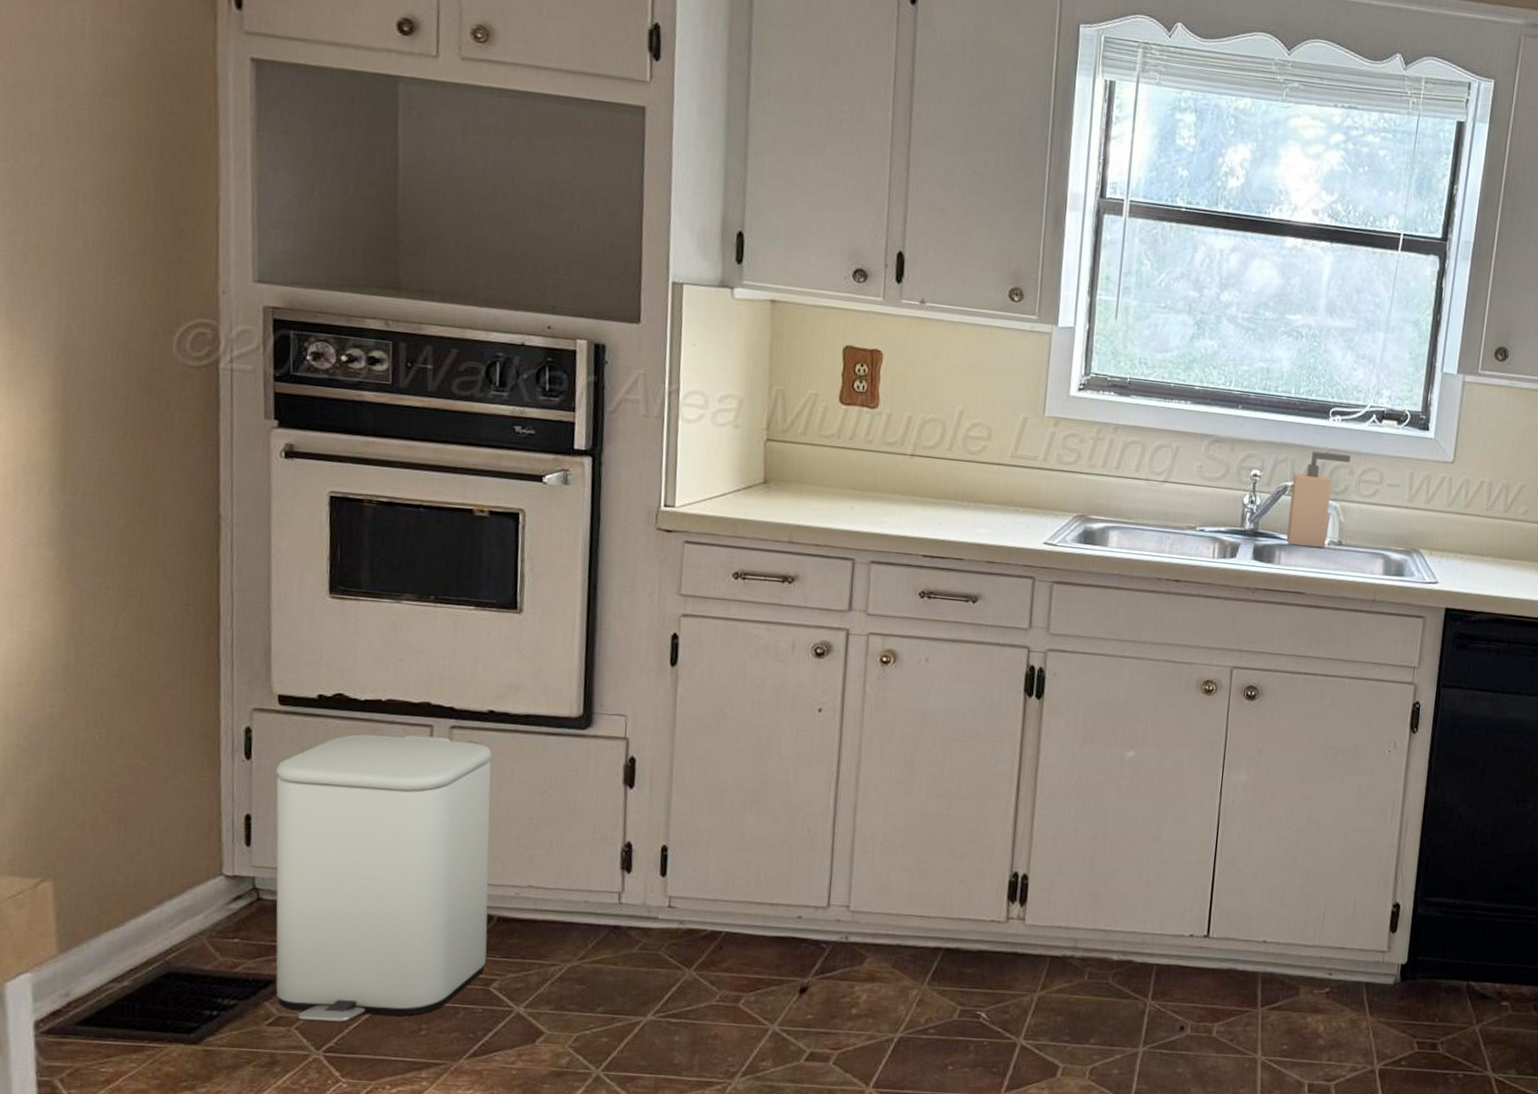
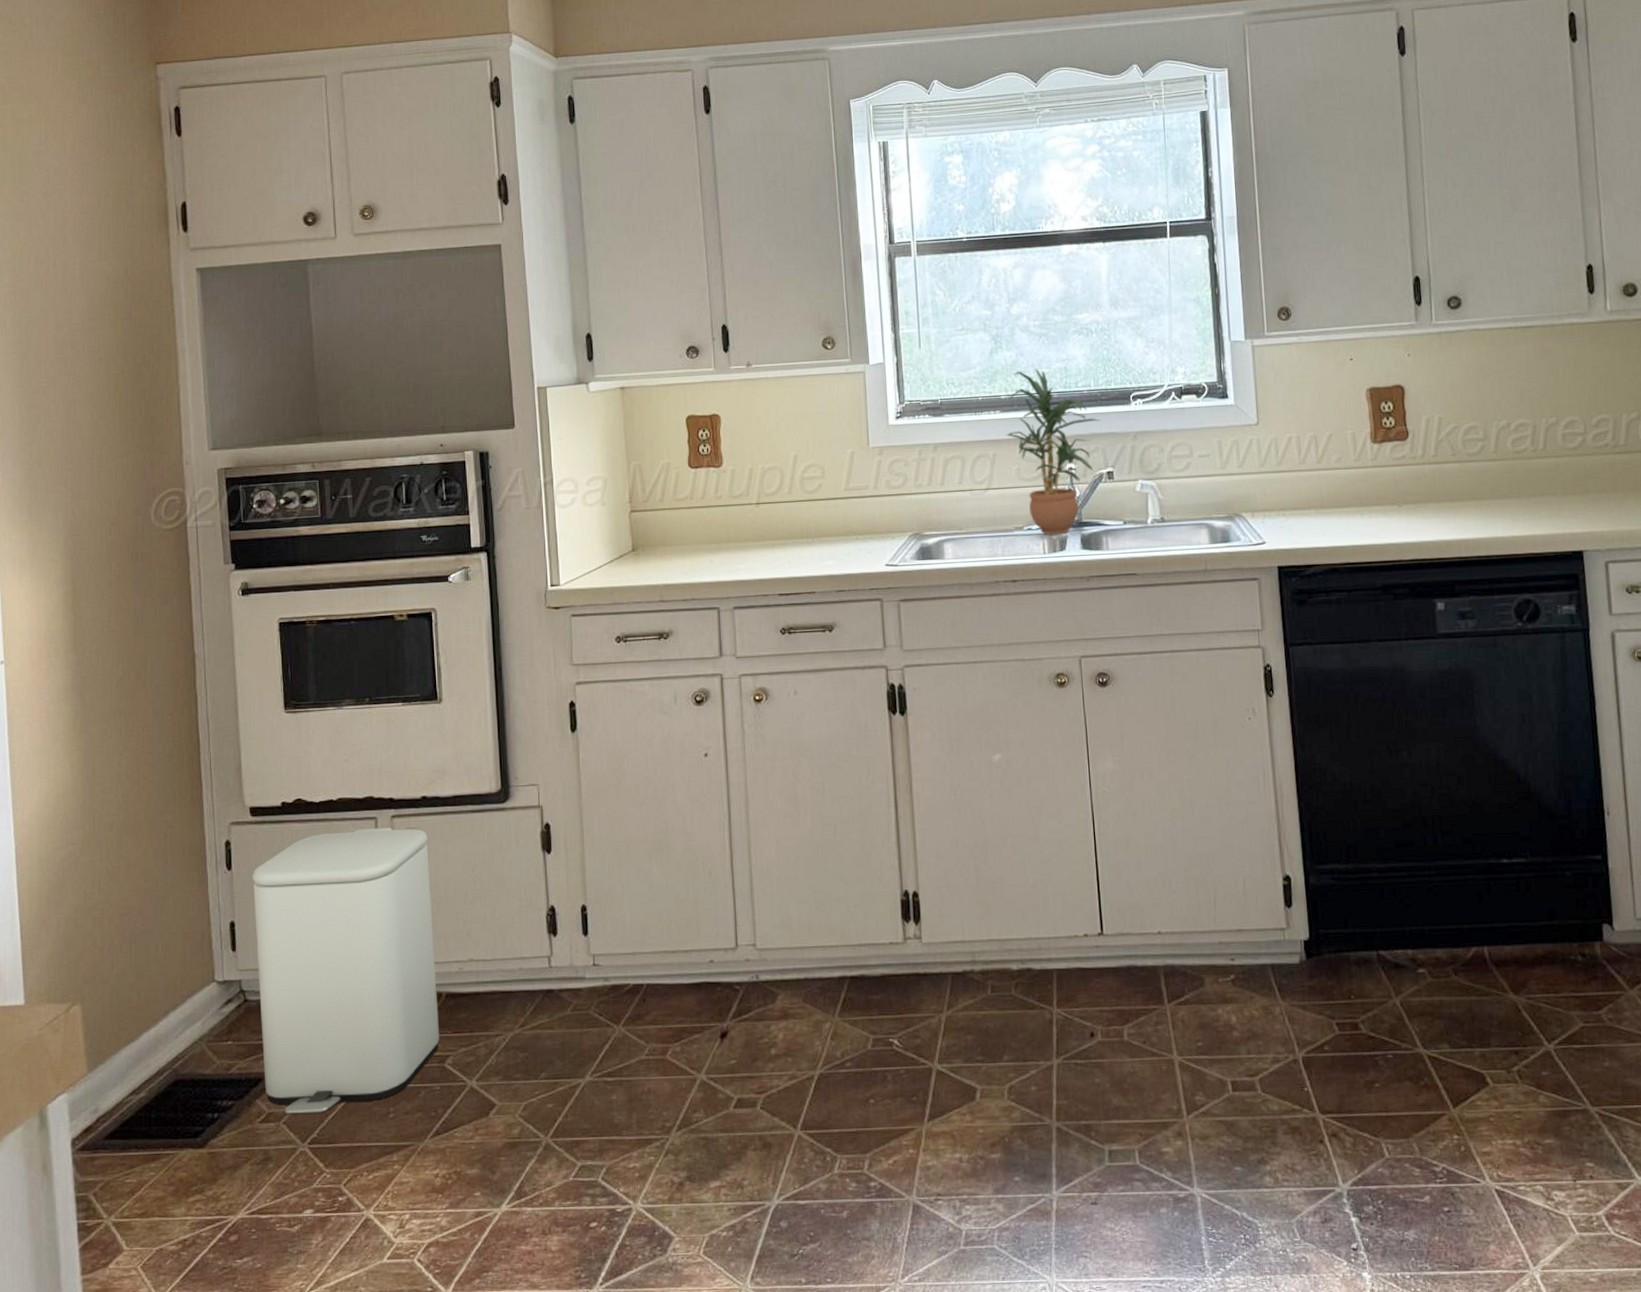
potted plant: none [1193,363,1295,541] -> present [1005,368,1101,535]
soap dispenser: present [1286,451,1351,548] -> none [1106,435,1158,528]

